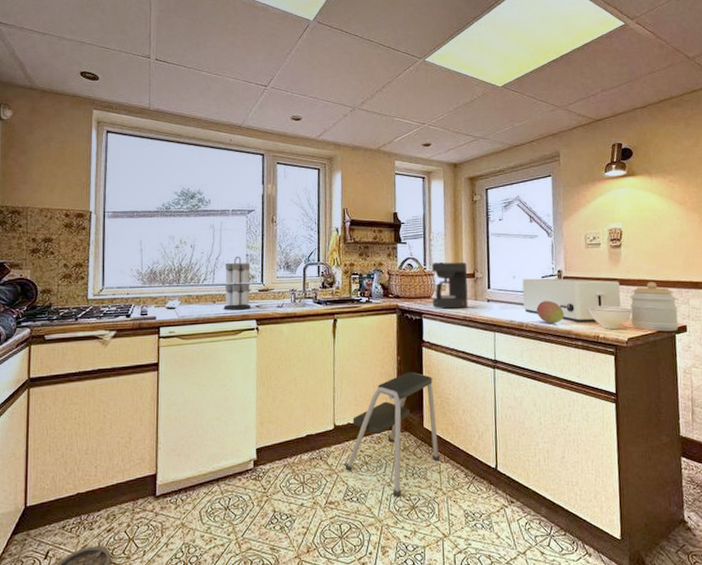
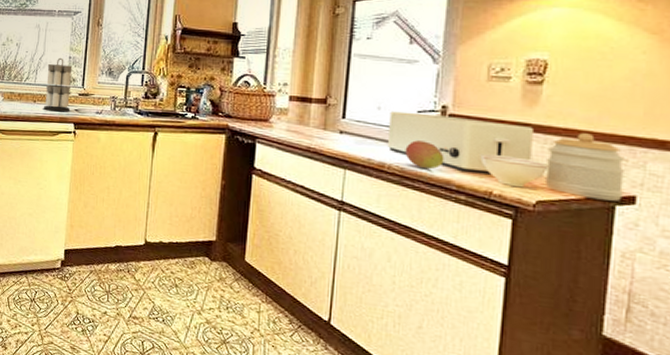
step stool: present [344,371,440,497] -> none [152,198,261,328]
coffee maker: present [431,262,468,309] -> none [270,82,318,137]

